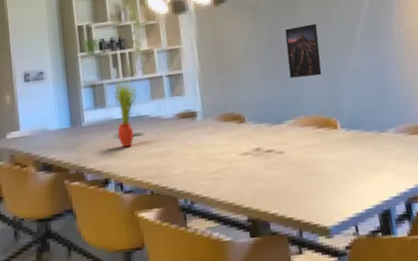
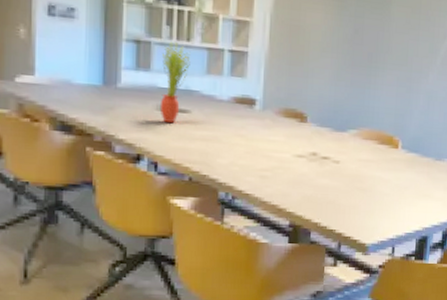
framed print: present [285,23,322,78] -> none [363,29,402,89]

